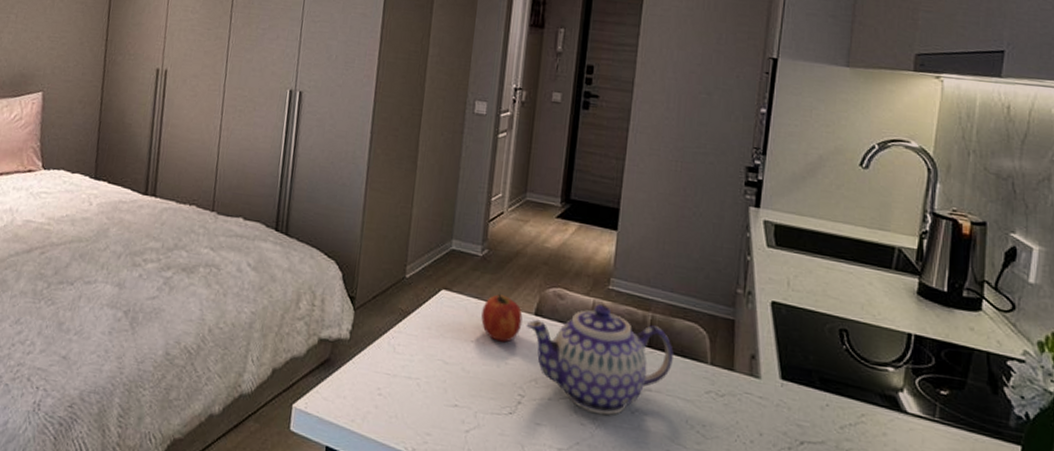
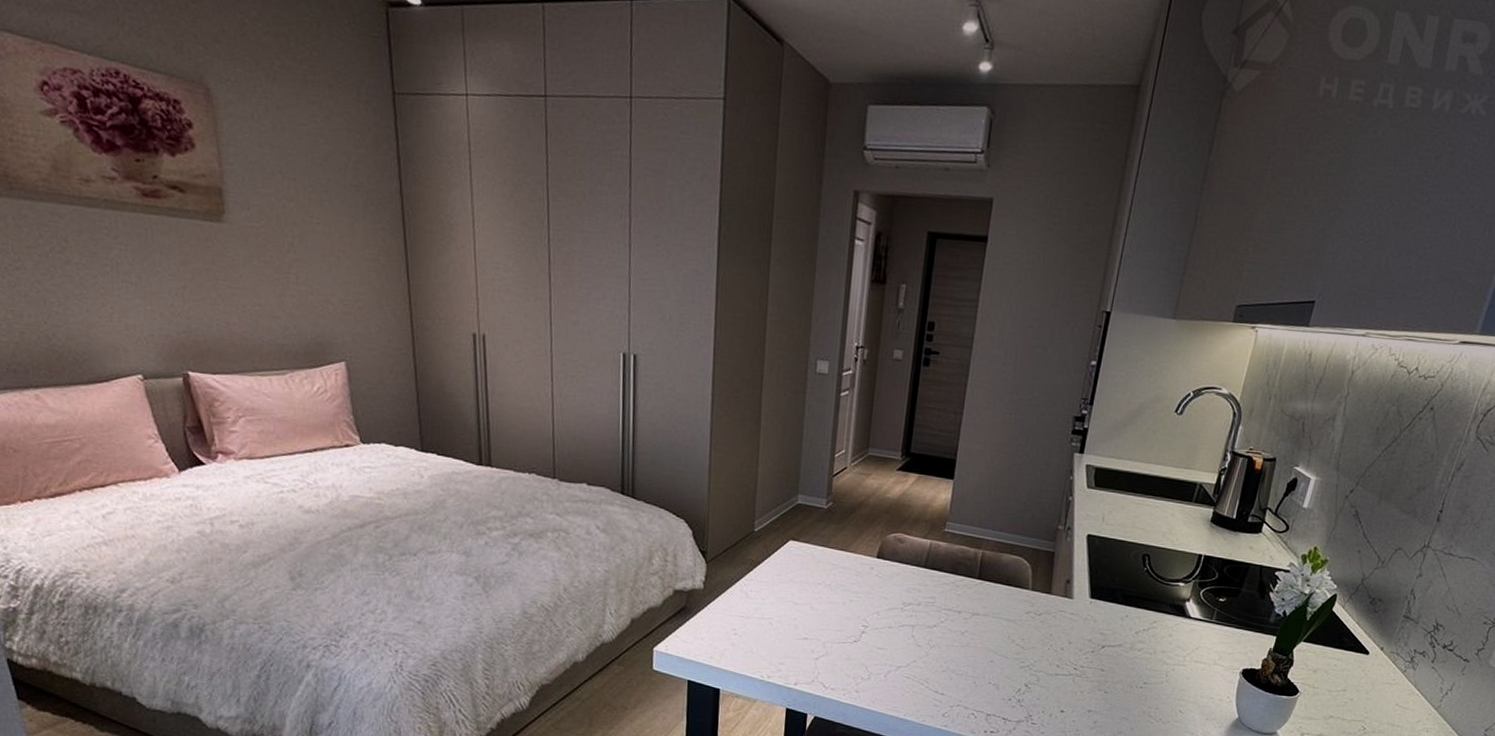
fruit: present [481,294,523,343] -> none [827,542,866,583]
teapot: present [526,304,673,415] -> none [869,545,1000,637]

